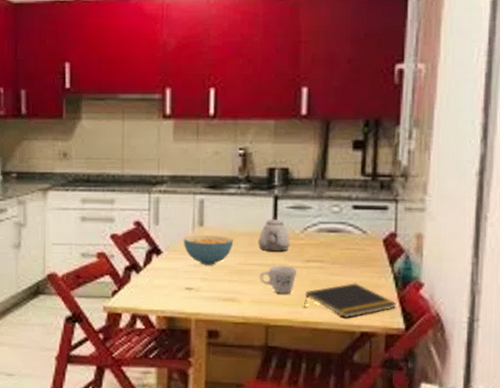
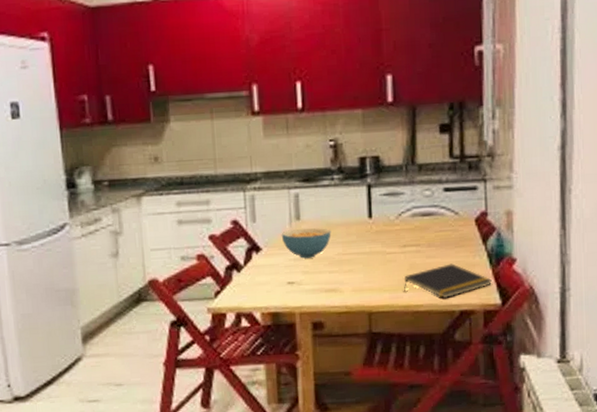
teapot: present [258,217,291,252] -> none [354,205,387,240]
mug: present [259,265,298,294] -> none [359,252,395,280]

